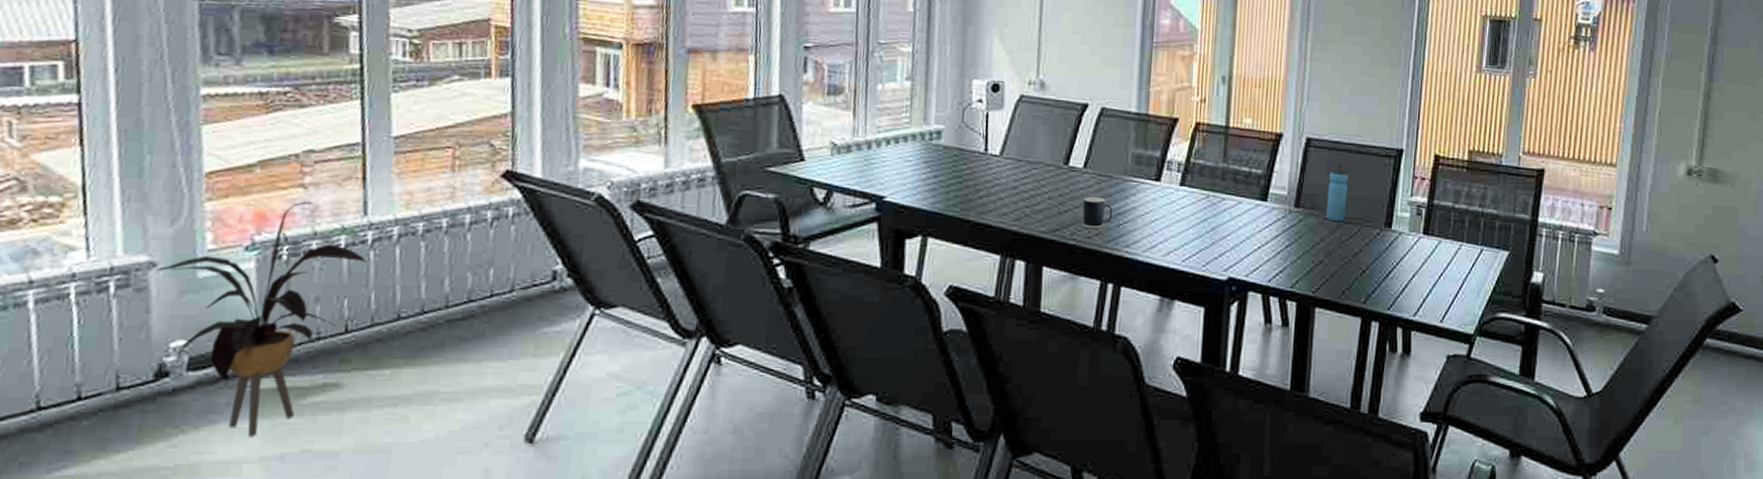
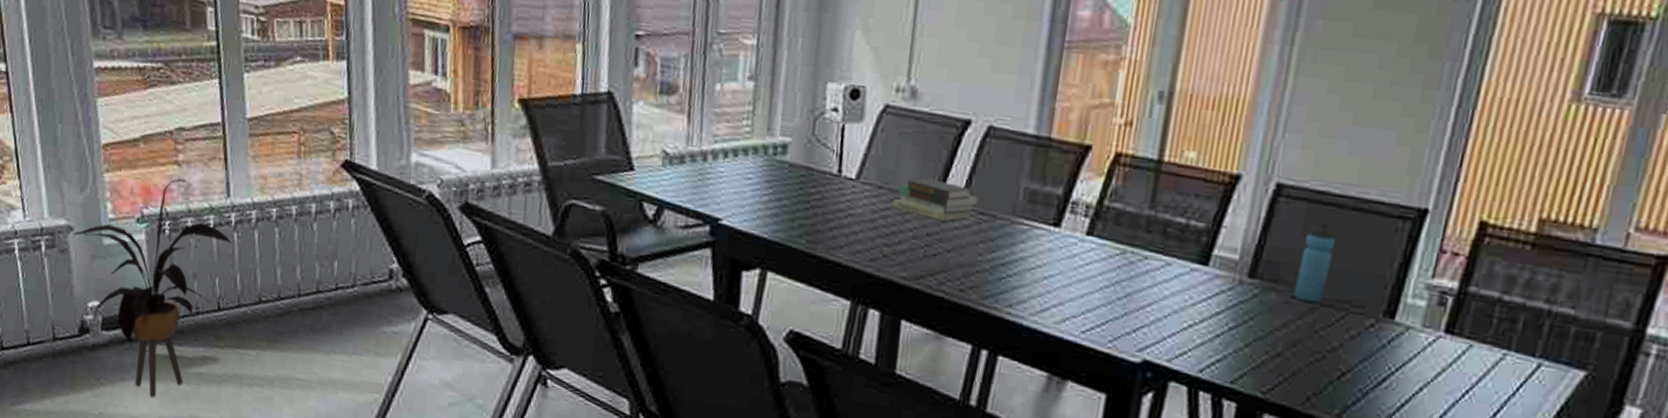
books: none [1031,150,1098,185] -> present [892,178,979,222]
mug: present [1082,196,1113,228] -> none [954,238,995,280]

